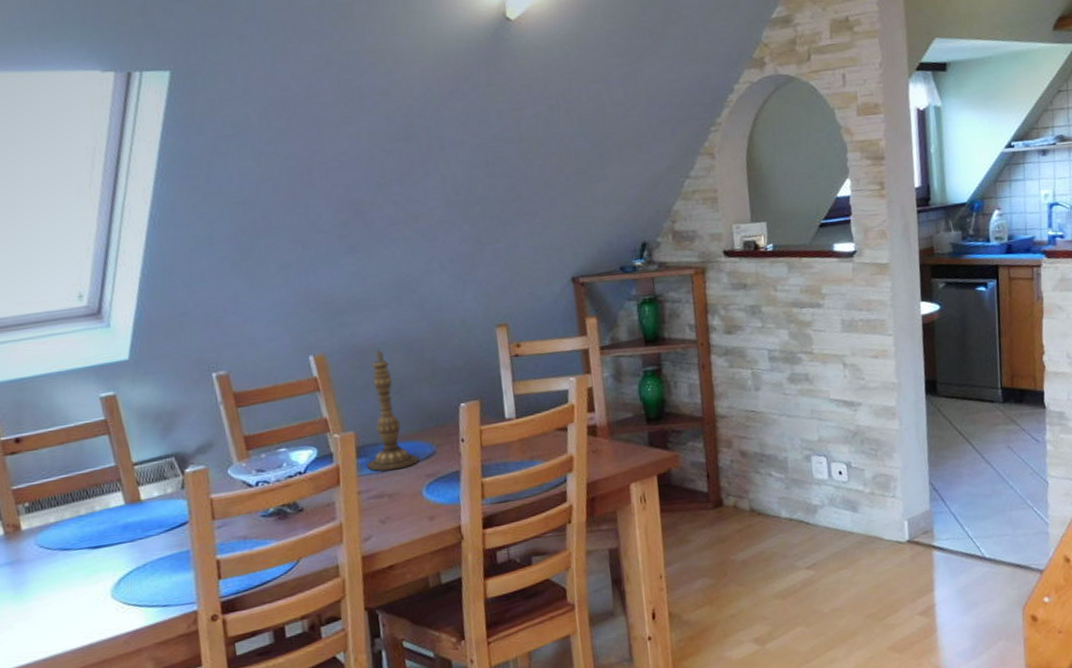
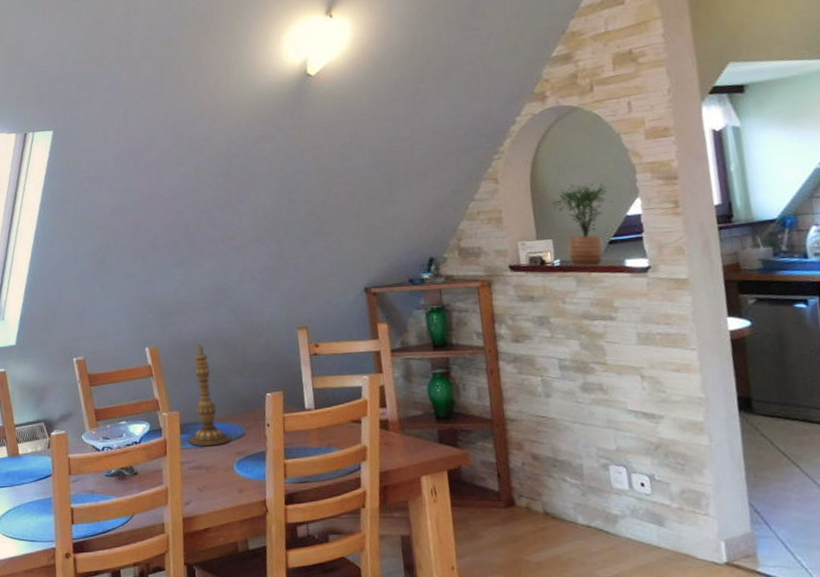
potted plant: none [766,161,824,252] -> present [550,183,613,267]

